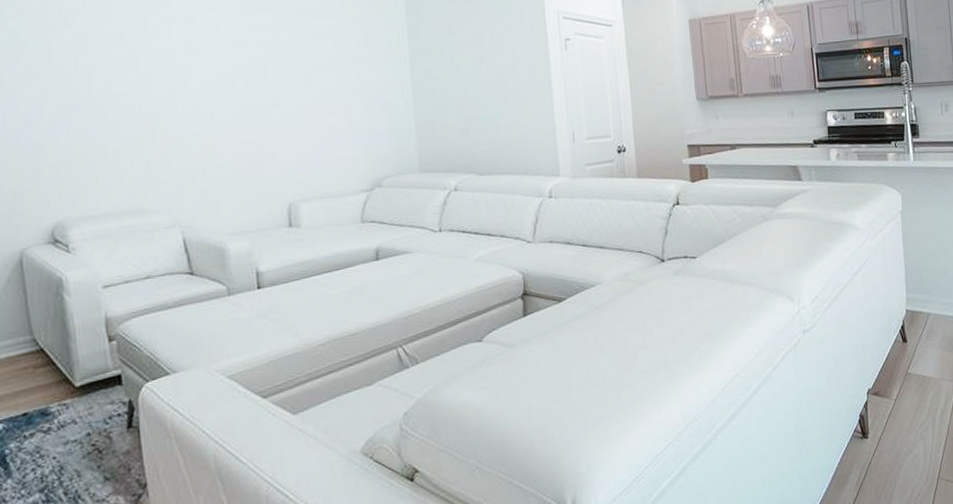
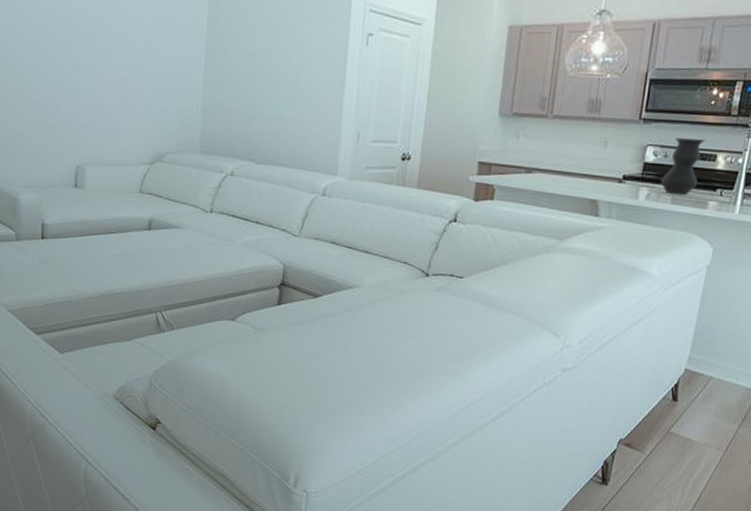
vase: none [845,100,875,152] -> present [660,138,706,196]

